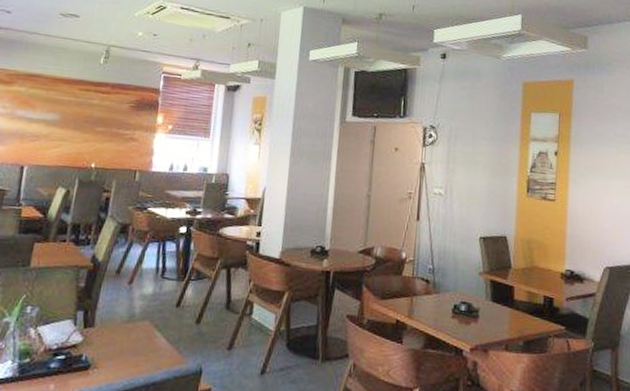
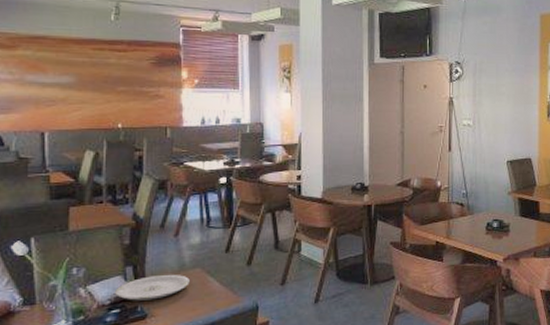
plate: none [63,323,137,350] -> present [115,274,190,301]

